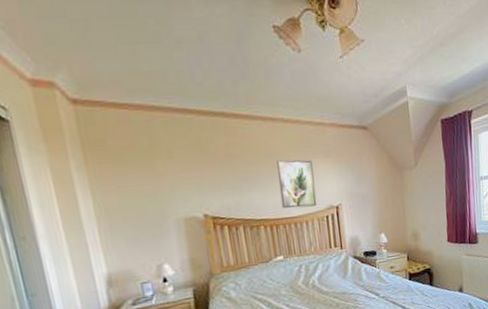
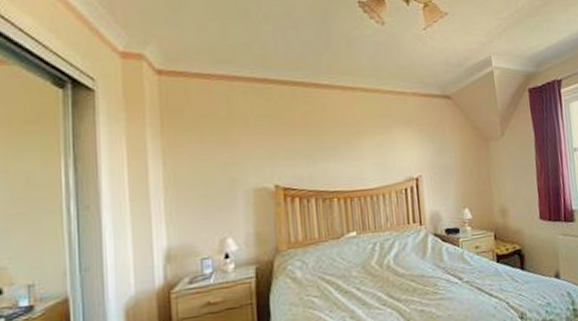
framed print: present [277,159,317,209] -> none [355,128,396,180]

